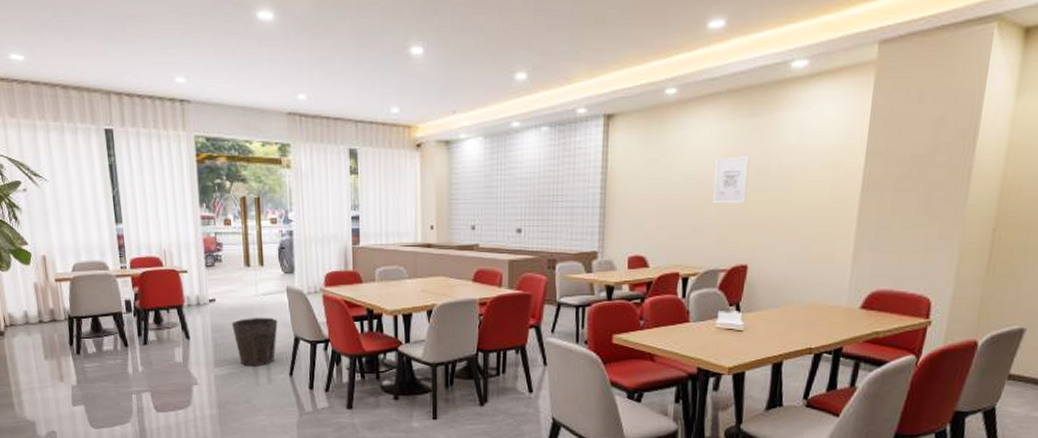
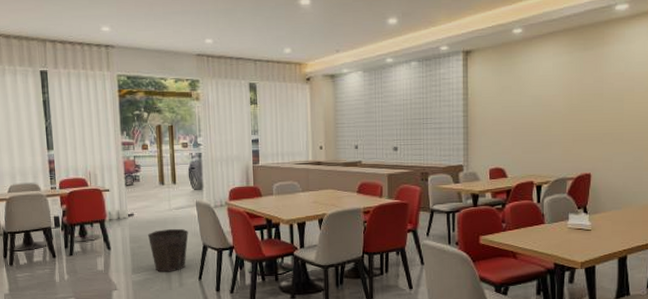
wall art: present [712,155,749,204] -> none [557,82,587,123]

